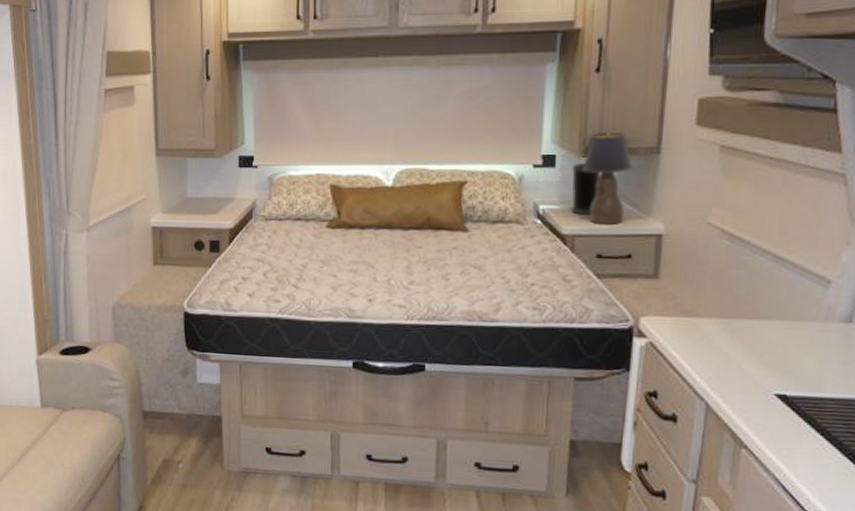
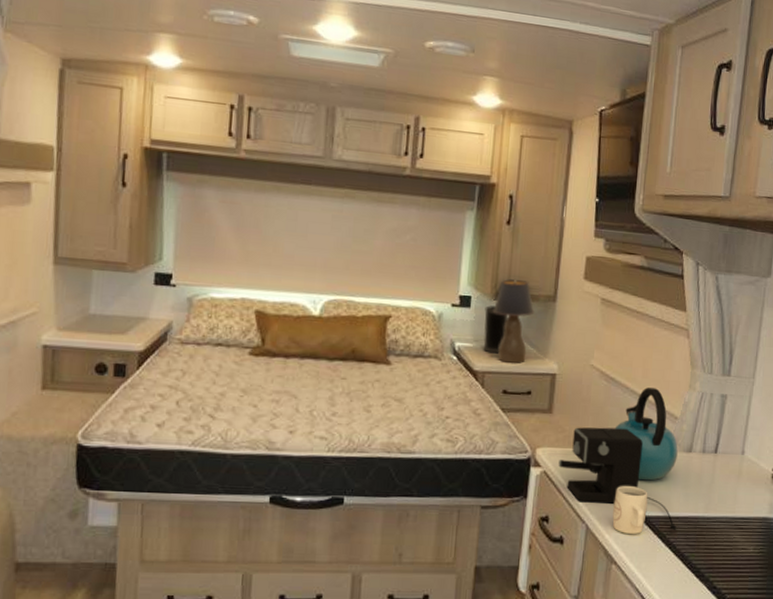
coffee maker: none [668,293,835,415] -> present [558,427,679,531]
kettle: none [741,246,832,356] -> present [614,387,678,481]
mug: none [741,360,790,417] -> present [612,486,648,535]

